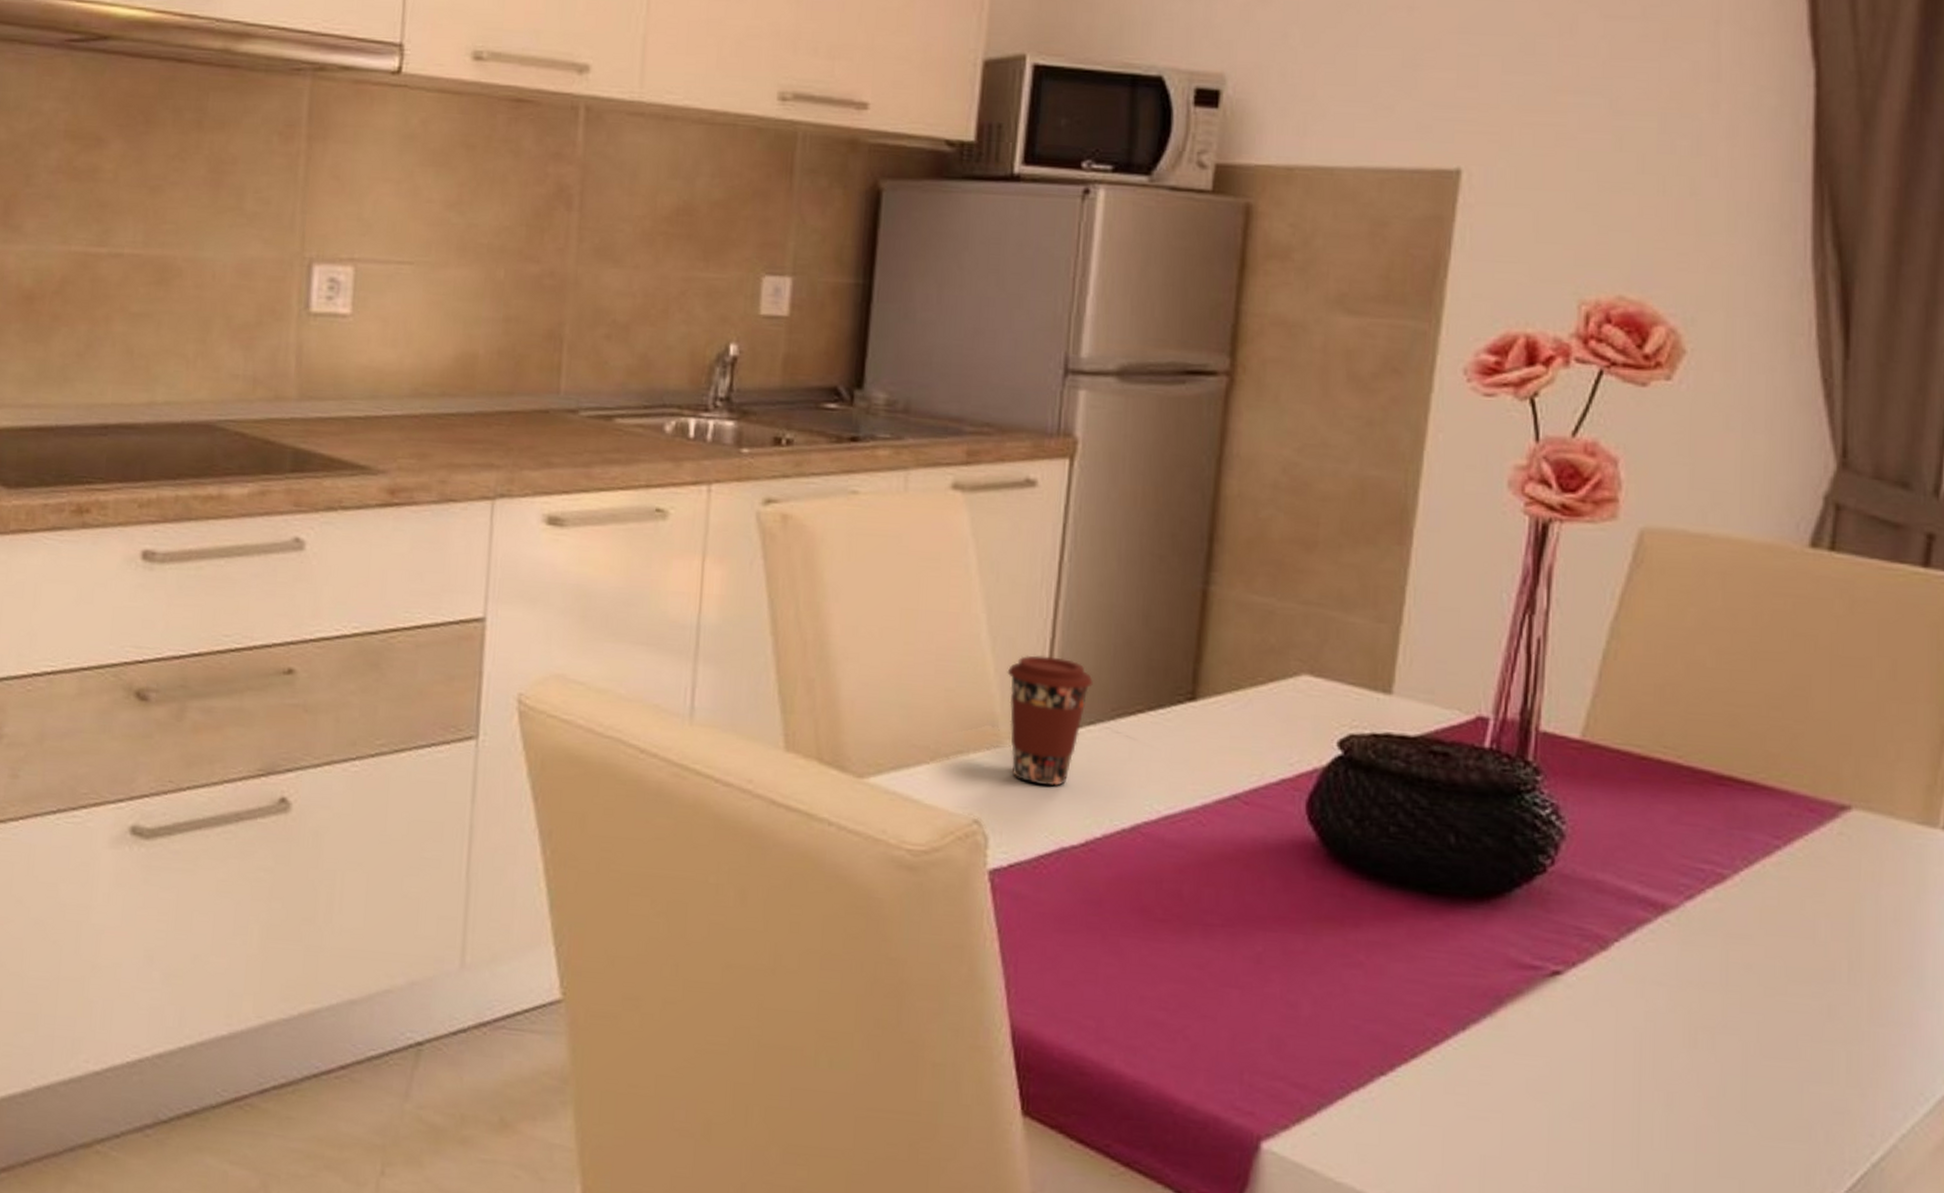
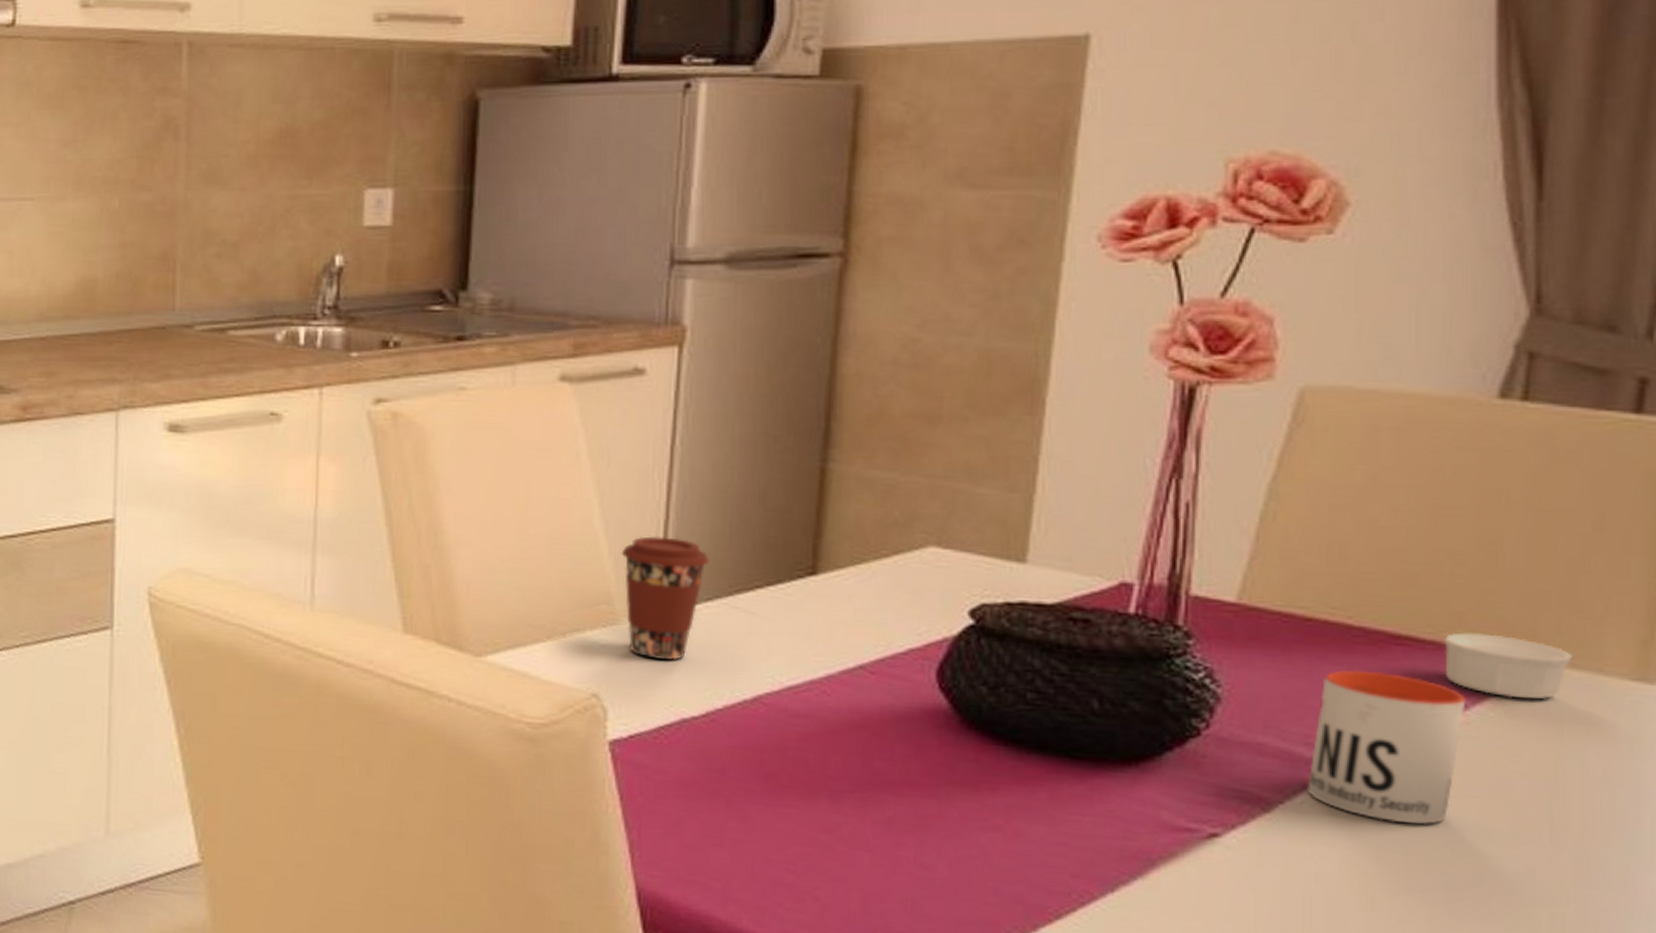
mug: none [1640,809,1779,963] -> present [1307,670,1466,824]
ramekin: none [1761,774,1869,840] -> present [1444,633,1572,699]

